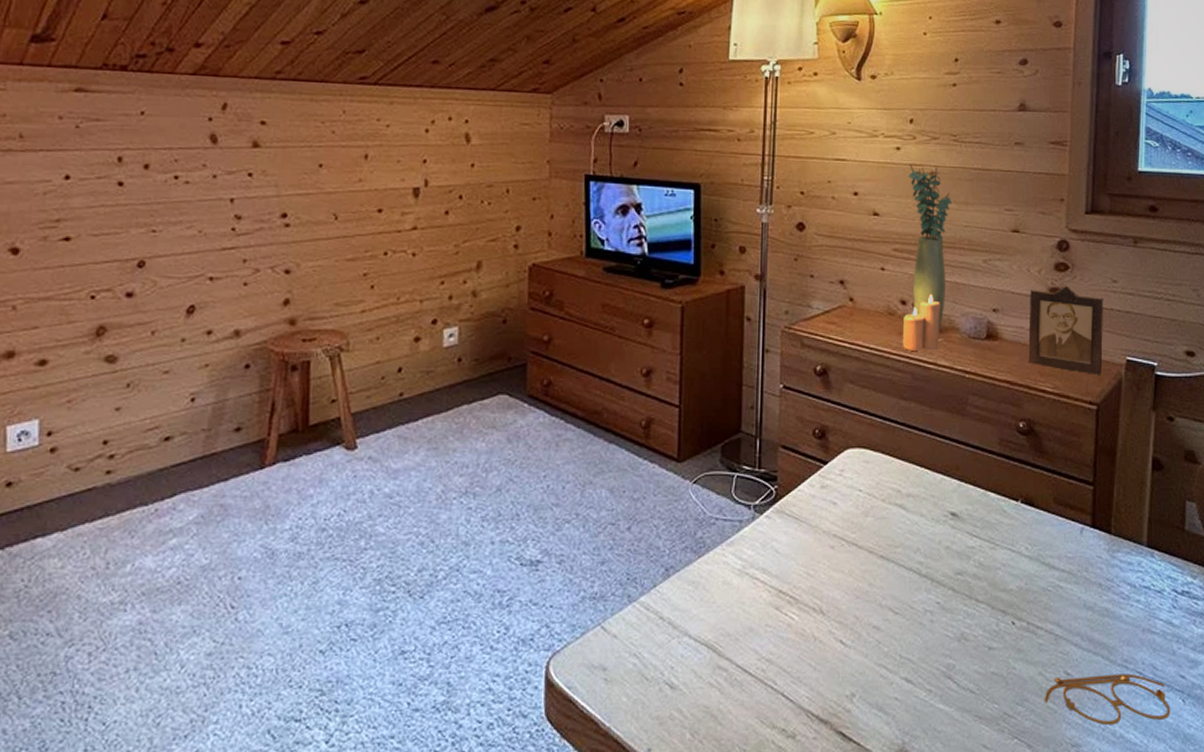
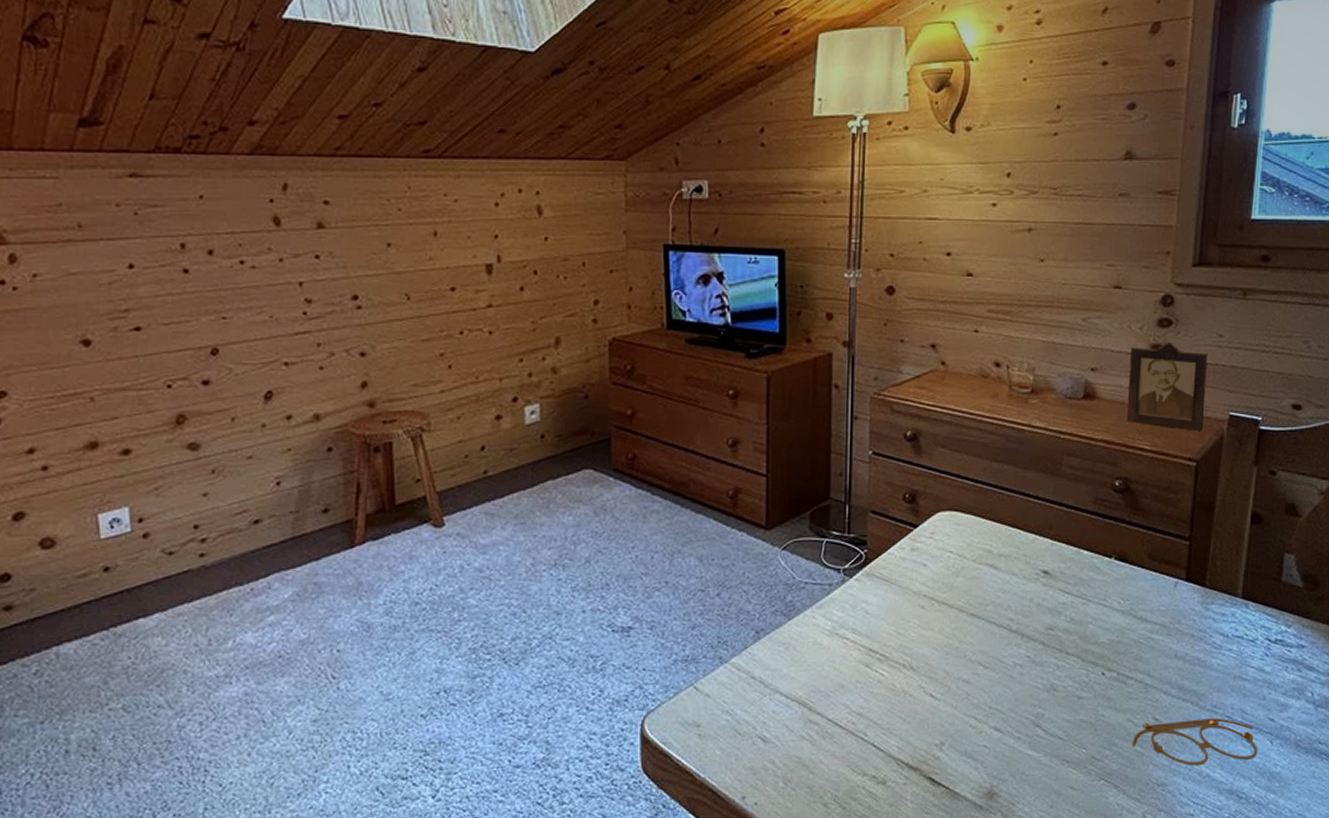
candle: present [902,294,941,352] -> none [995,355,1037,414]
vase: present [908,164,953,332] -> none [1004,221,1051,393]

